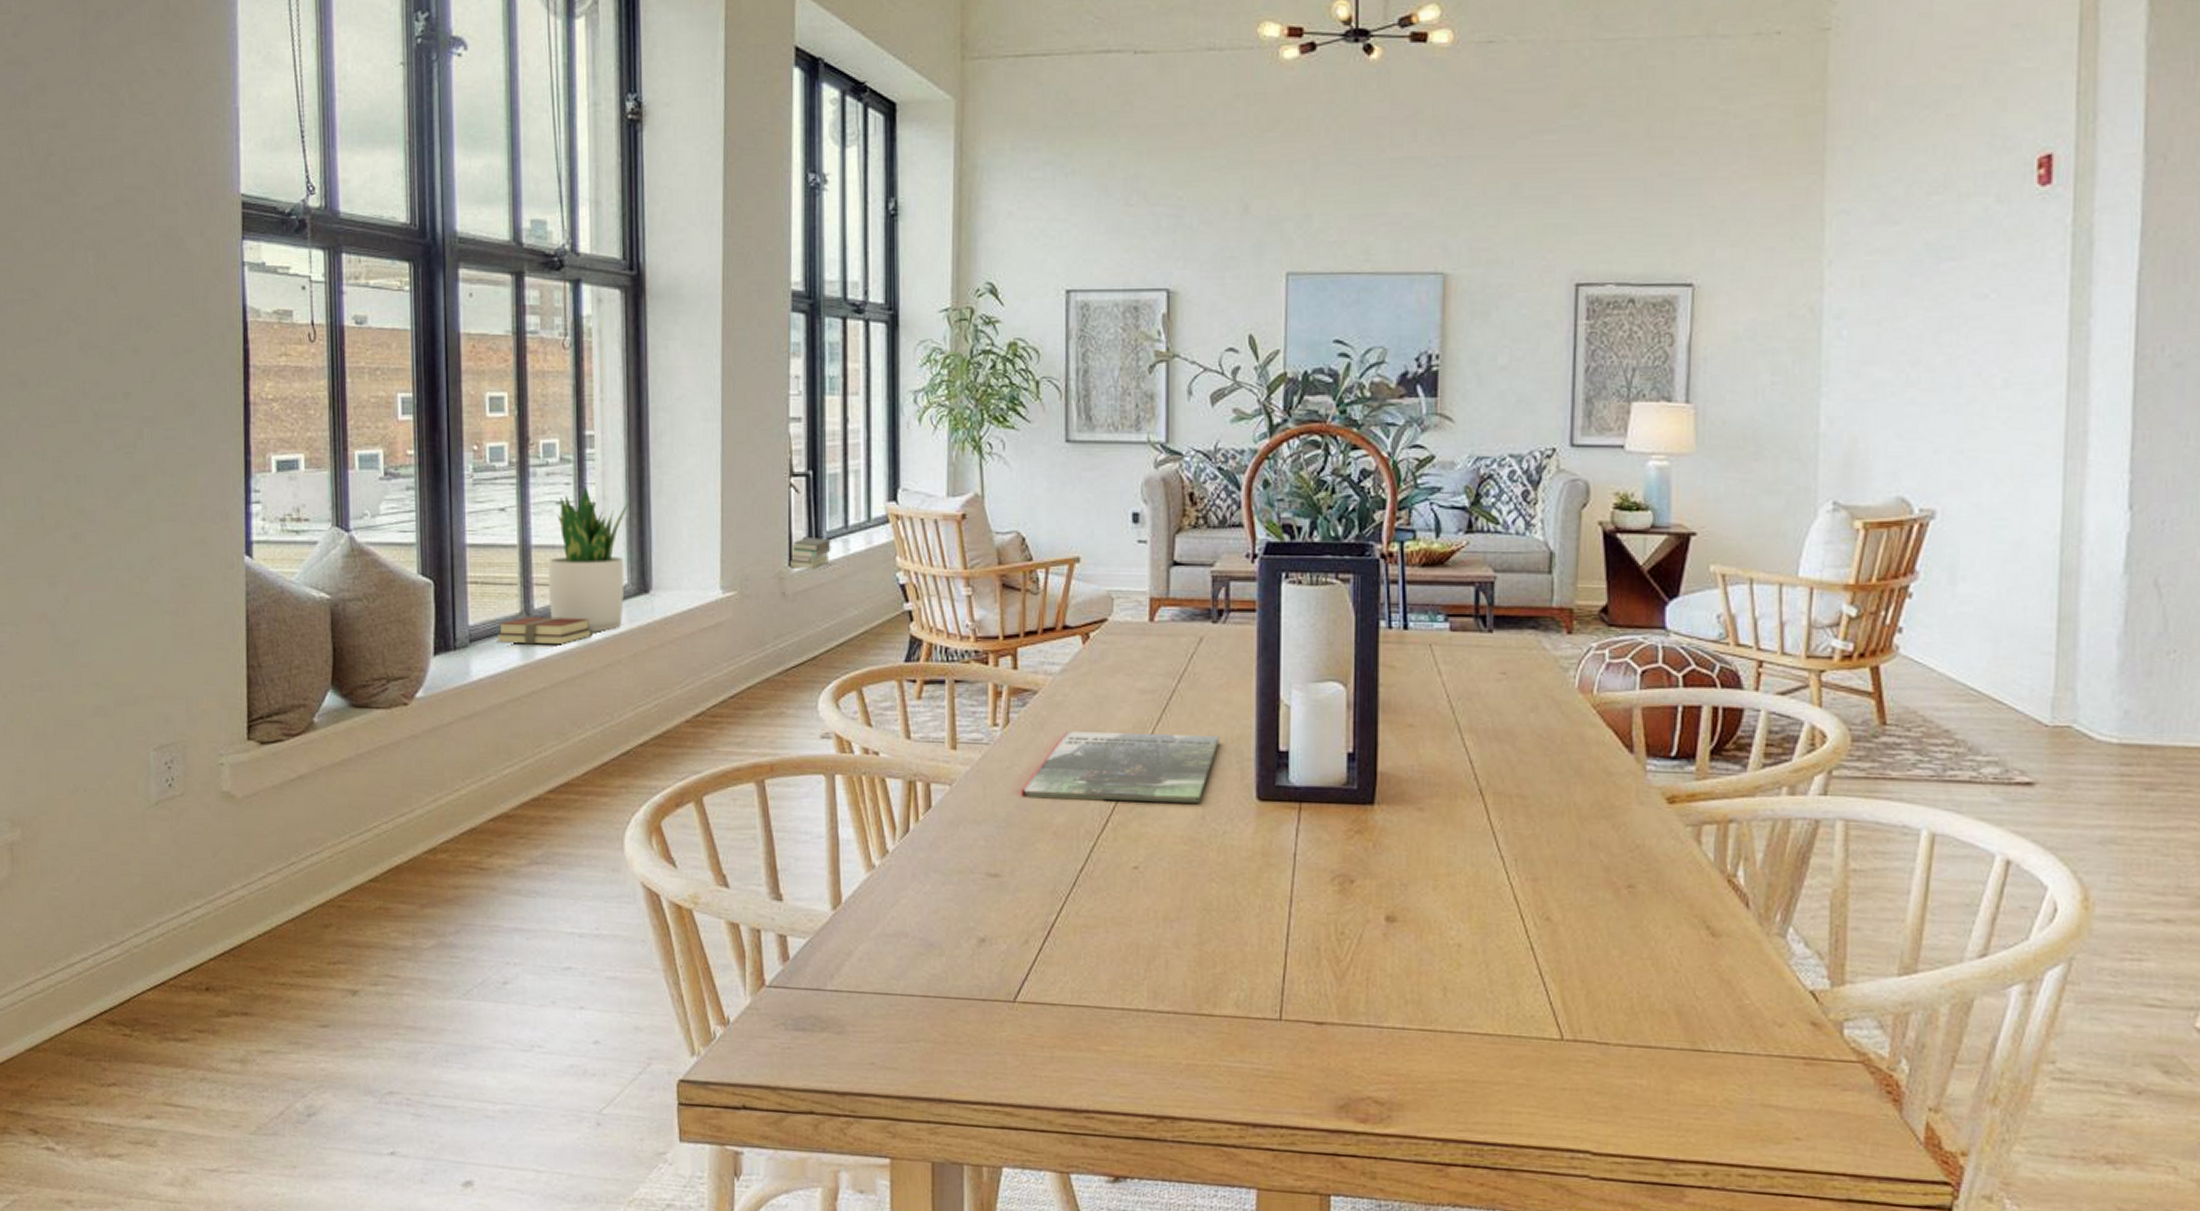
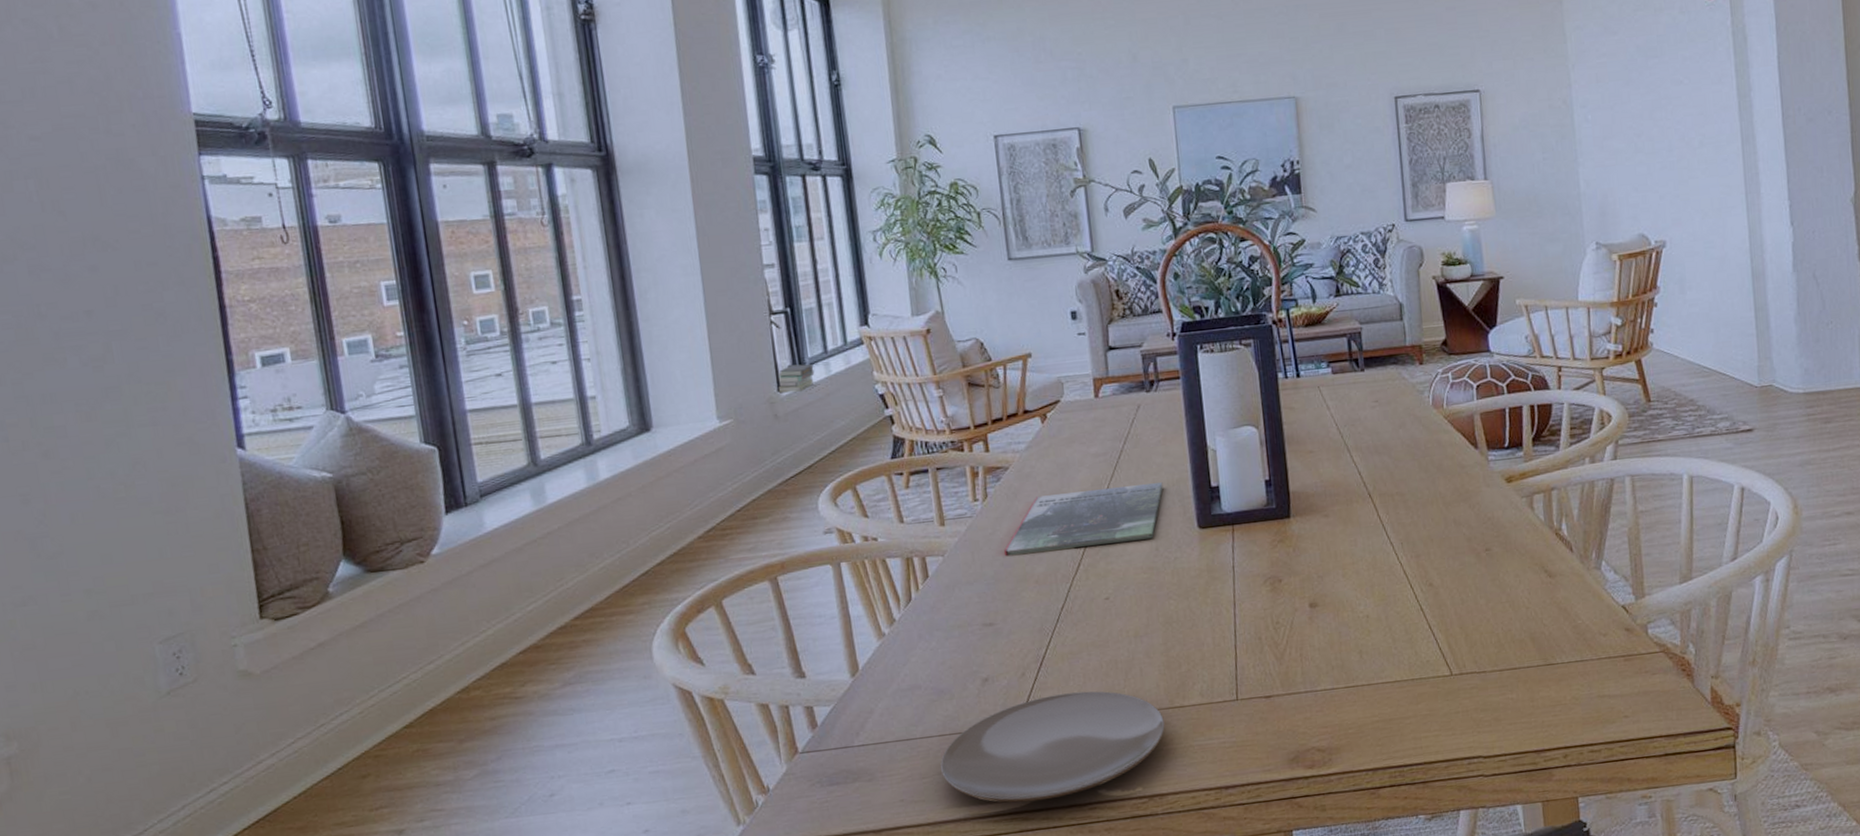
books: present [496,616,593,645] -> none [506,461,601,495]
planter: present [548,487,632,633] -> none [550,346,628,473]
plate: none [919,972,1188,1097] -> present [940,691,1165,803]

